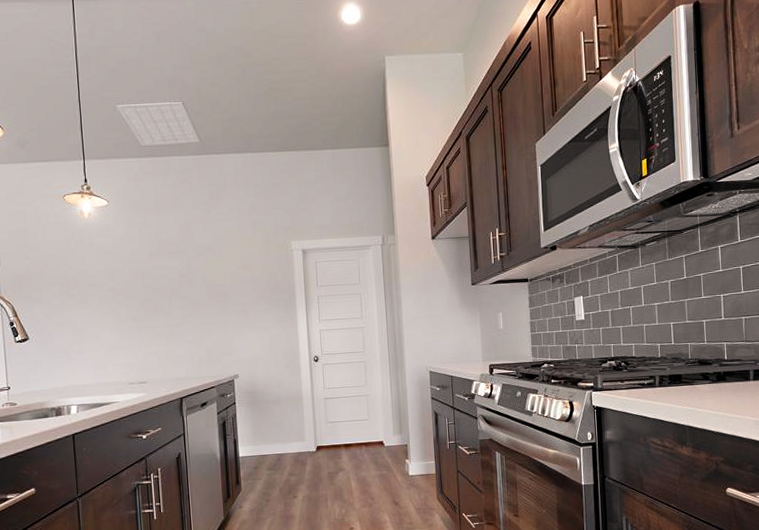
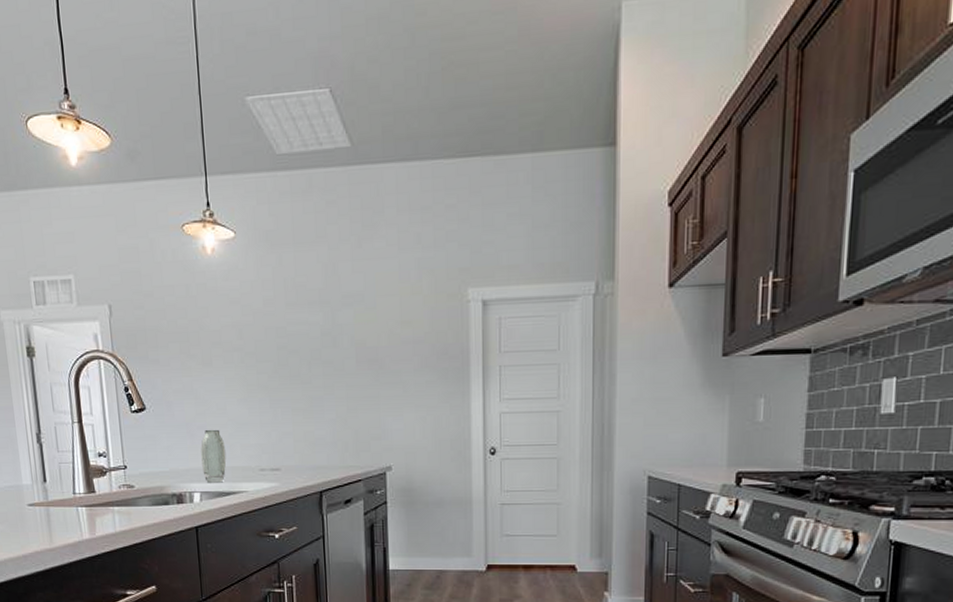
vase: none [77,353,100,397] -> present [200,429,227,483]

